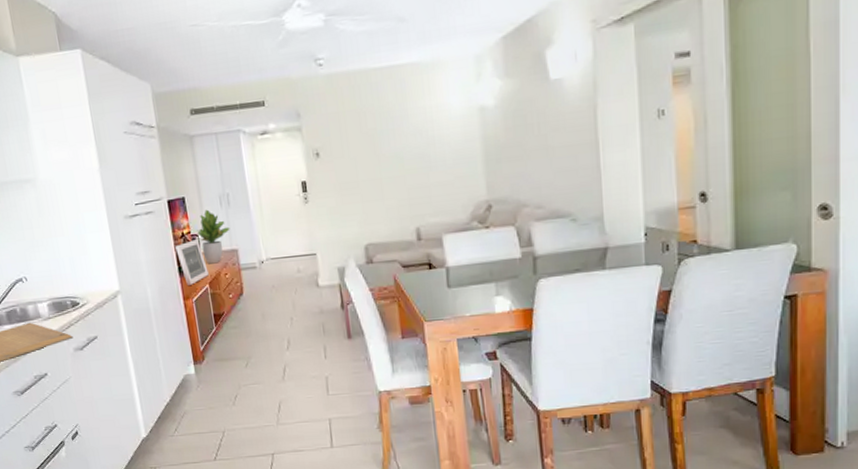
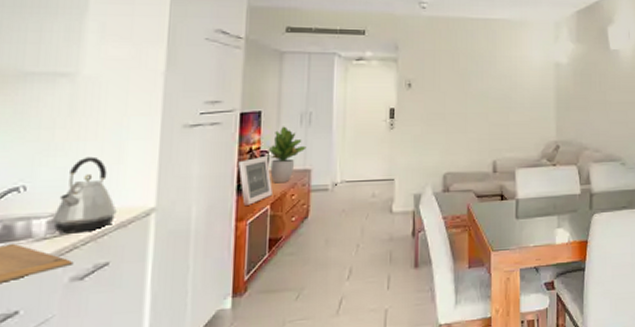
kettle: none [49,249,93,314] -> present [51,156,117,234]

